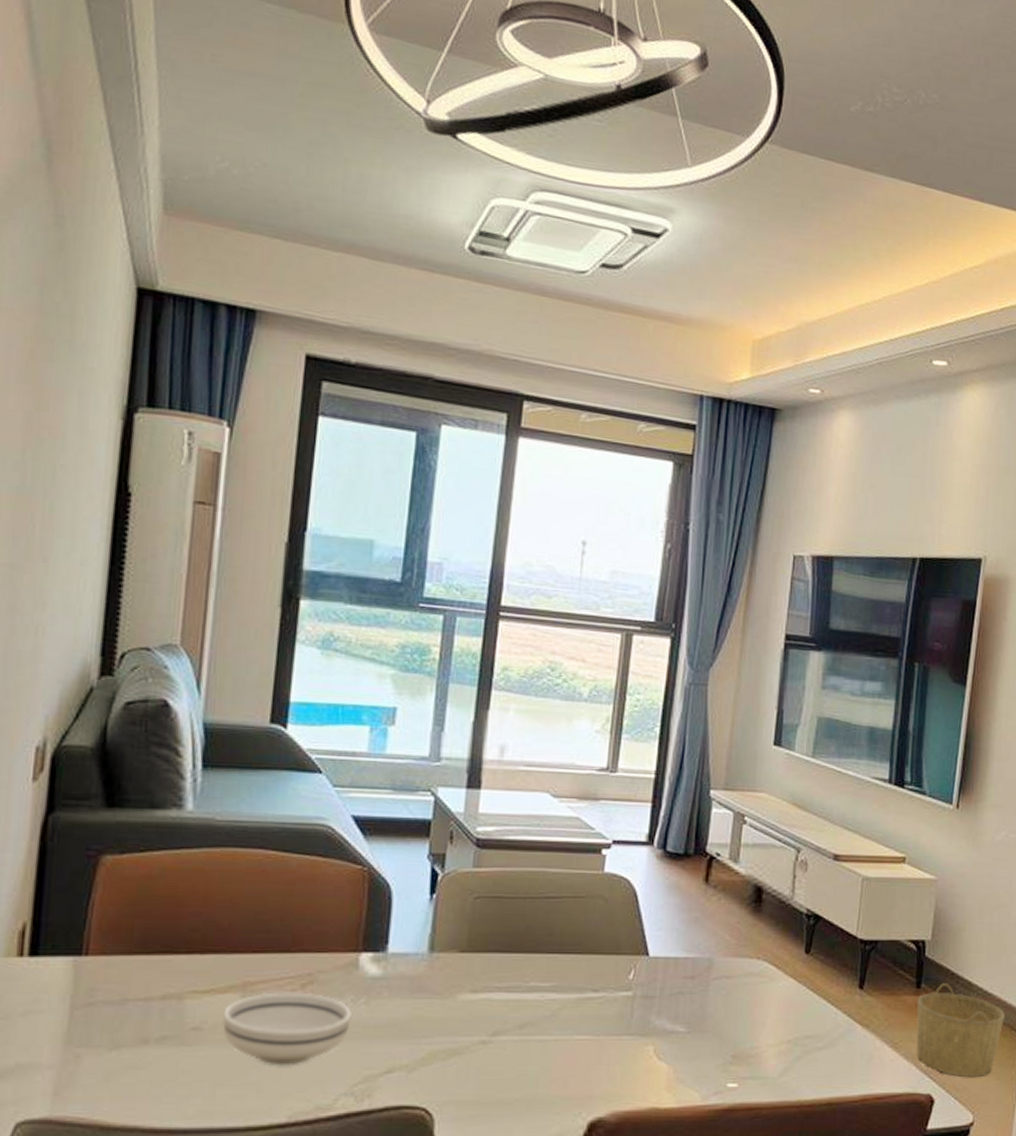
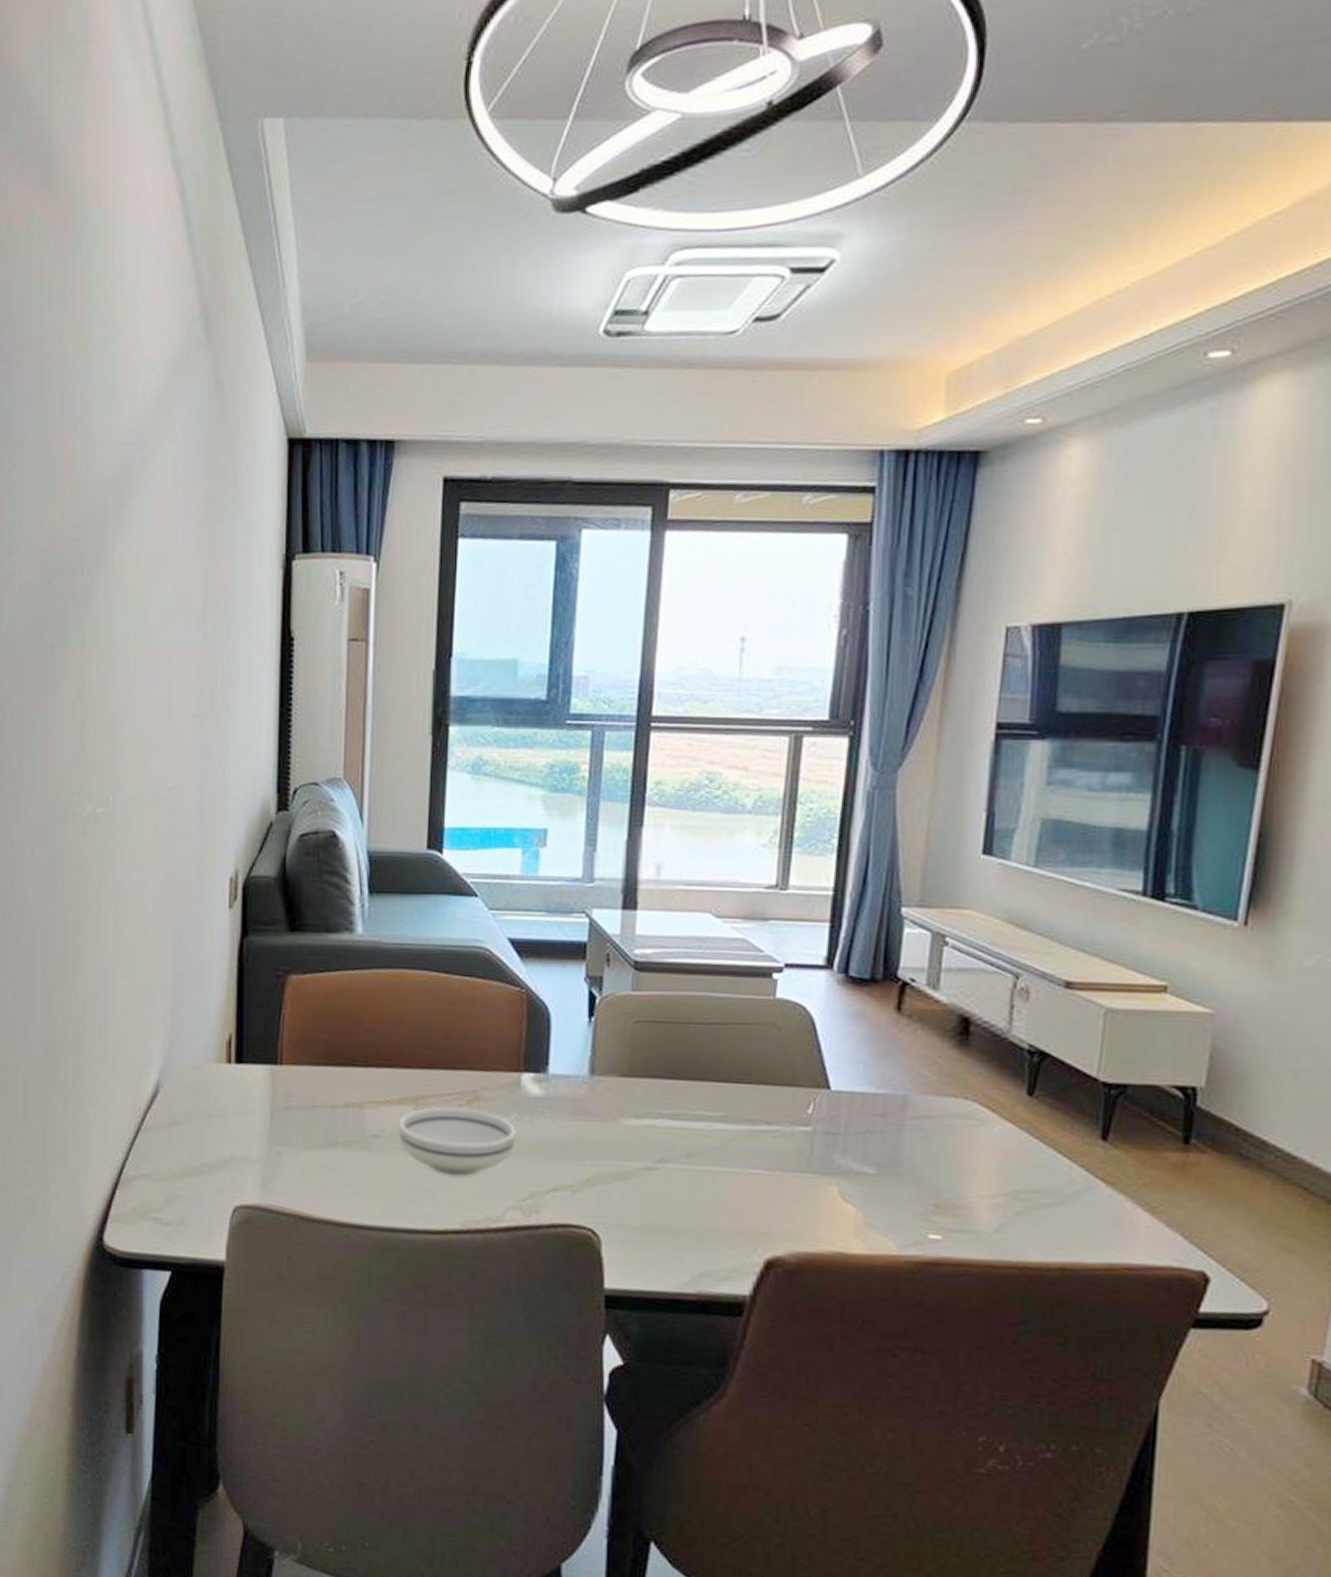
basket: present [916,983,1005,1078] -> none [1183,1140,1318,1258]

